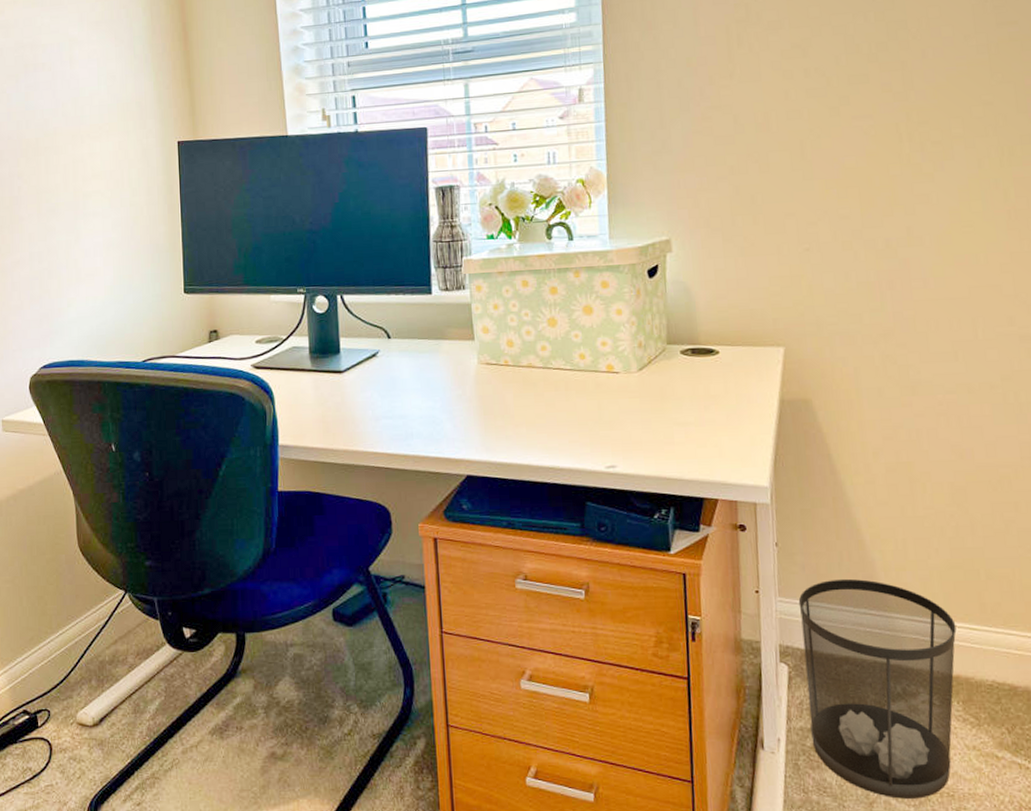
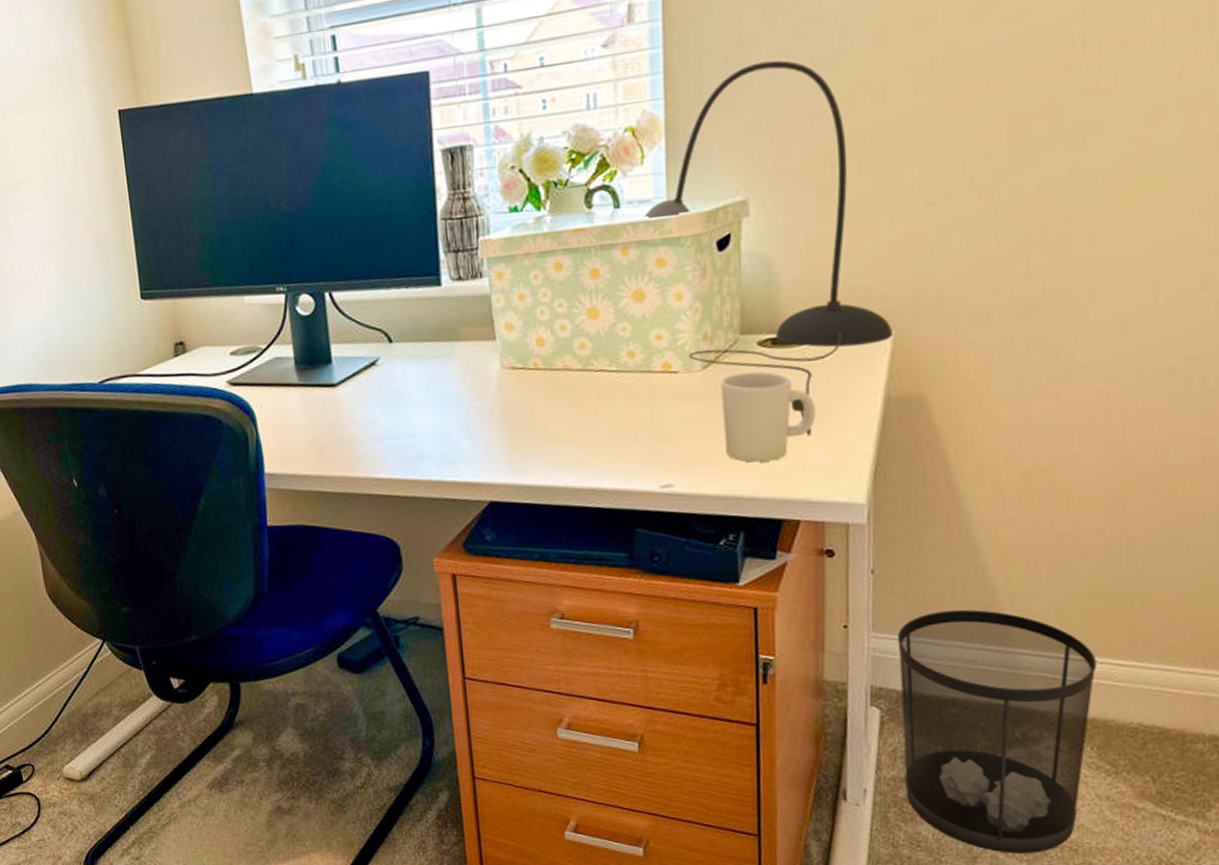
desk lamp: none [591,136,784,429] -> present [643,60,894,436]
mug: none [652,375,727,449] -> present [720,371,816,462]

